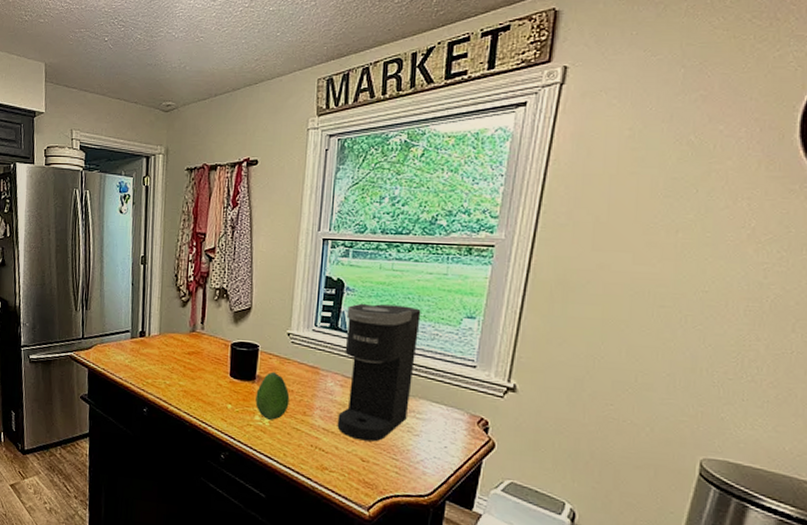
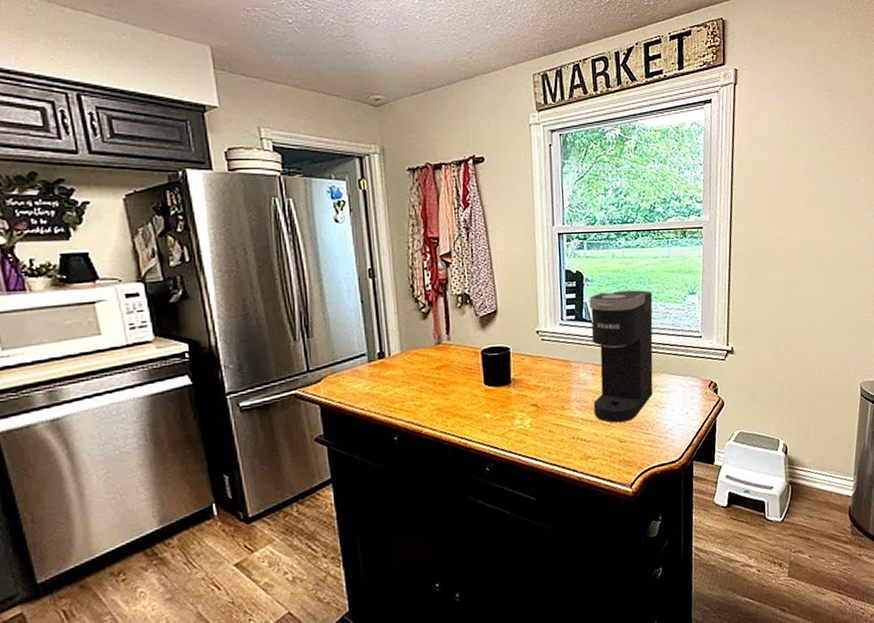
fruit: present [255,371,290,420] -> none [513,372,547,421]

